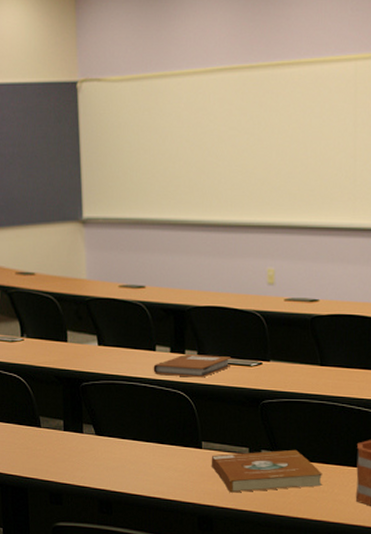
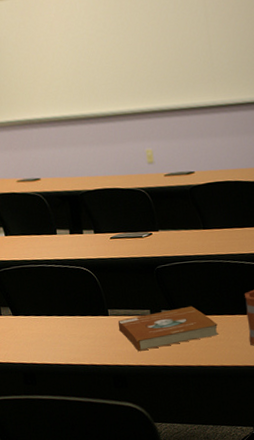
notebook: present [153,354,232,378] -> none [56,231,125,255]

